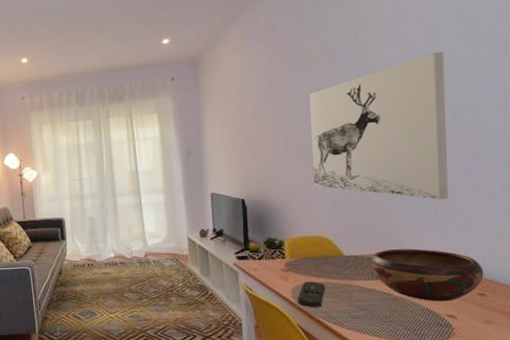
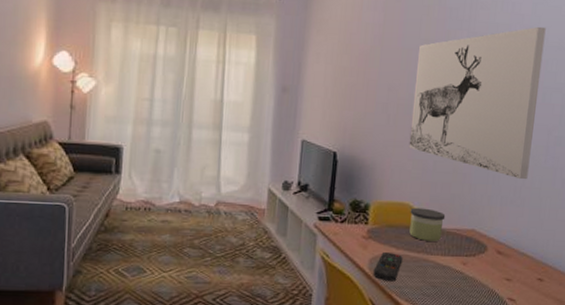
candle: none [325,238,363,268] -> present [409,207,446,241]
decorative bowl: present [370,248,484,302] -> none [448,225,546,284]

